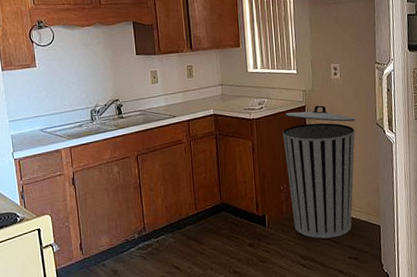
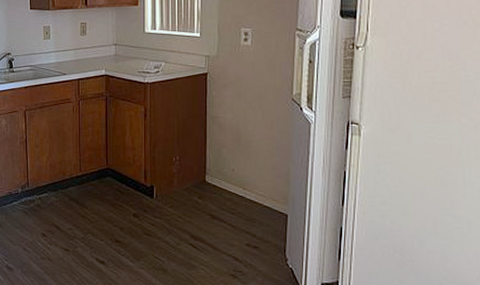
trash can: present [282,105,356,239] -> none [179,74,266,221]

